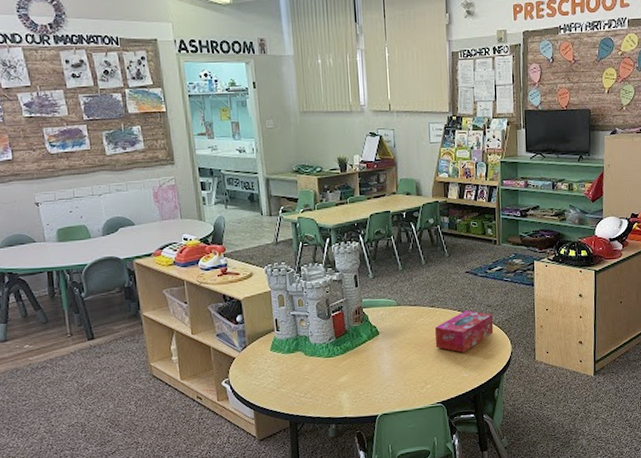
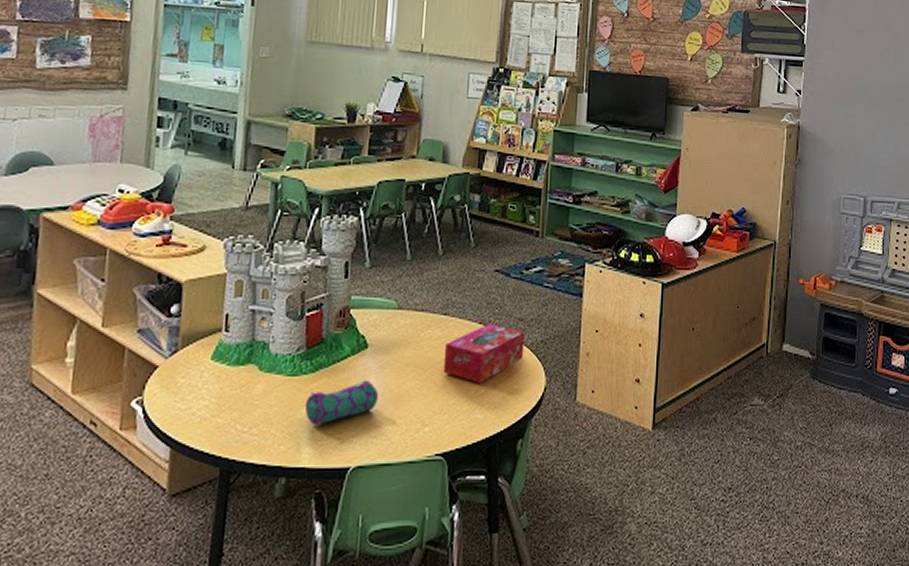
pencil case: none [340,356,392,390] -> present [304,380,379,426]

